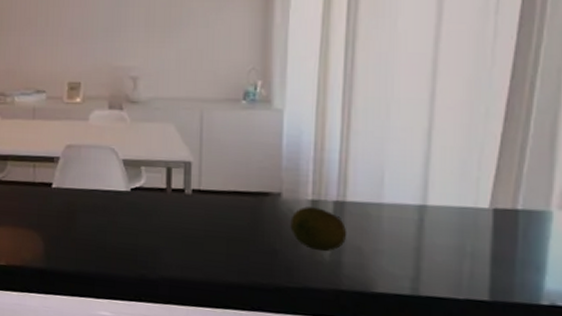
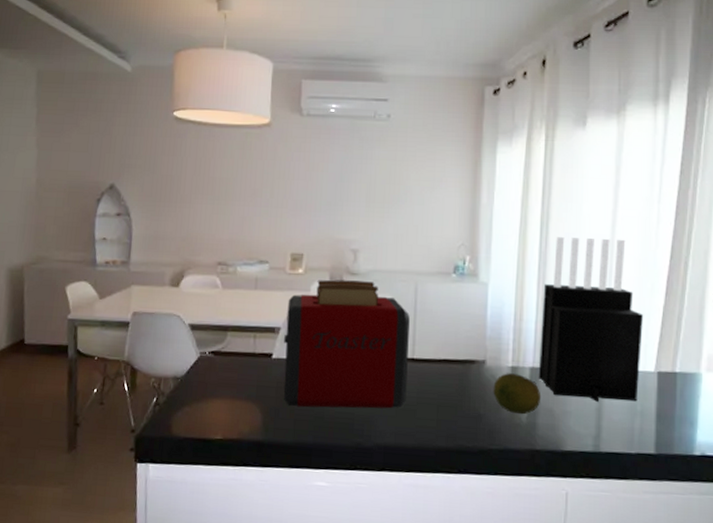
toaster: none [63,108,195,241] -> present [284,279,410,409]
knife block: none [343,57,476,242] -> present [538,237,644,402]

